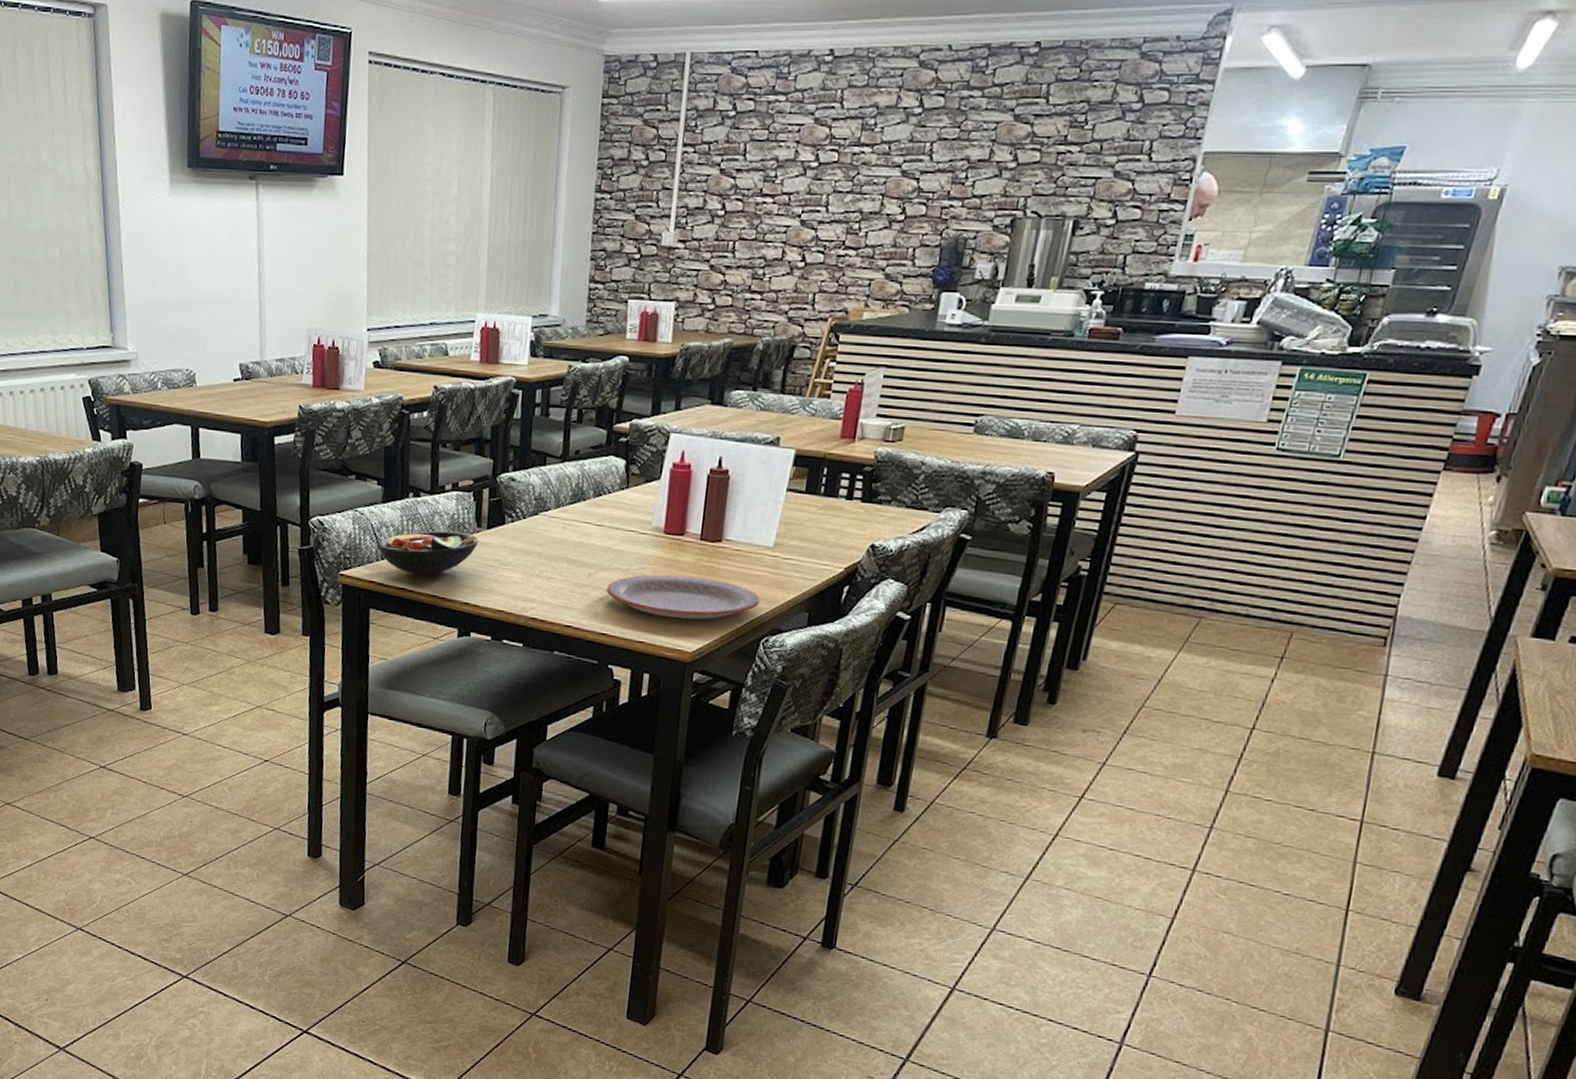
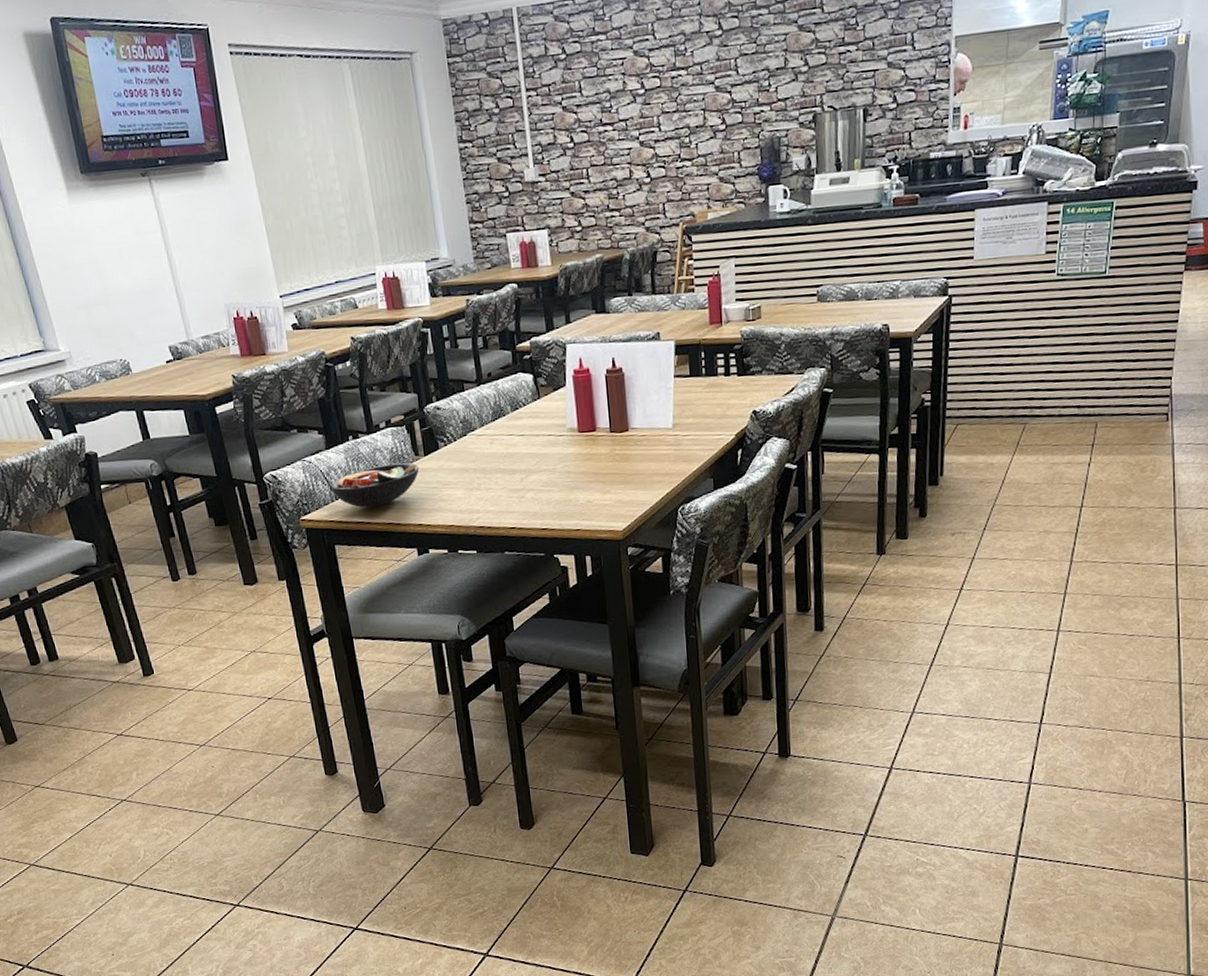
plate: present [606,574,760,620] -> none [539,464,671,505]

